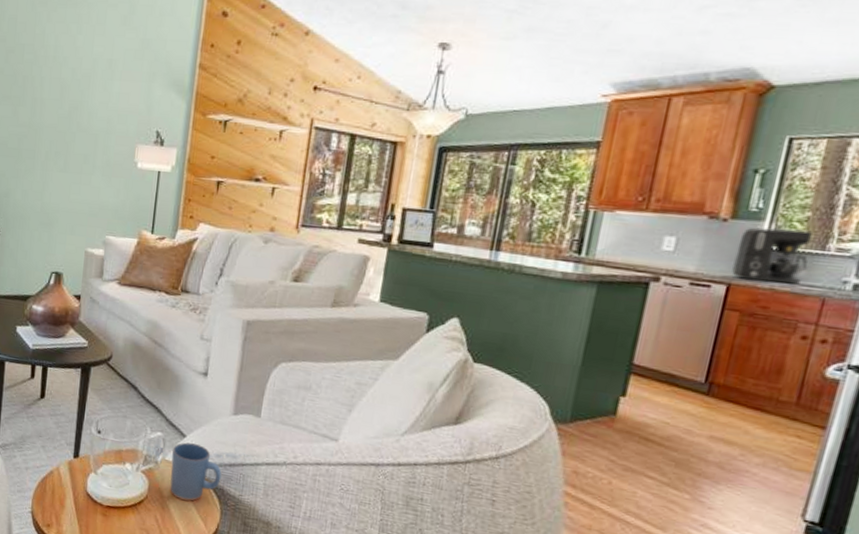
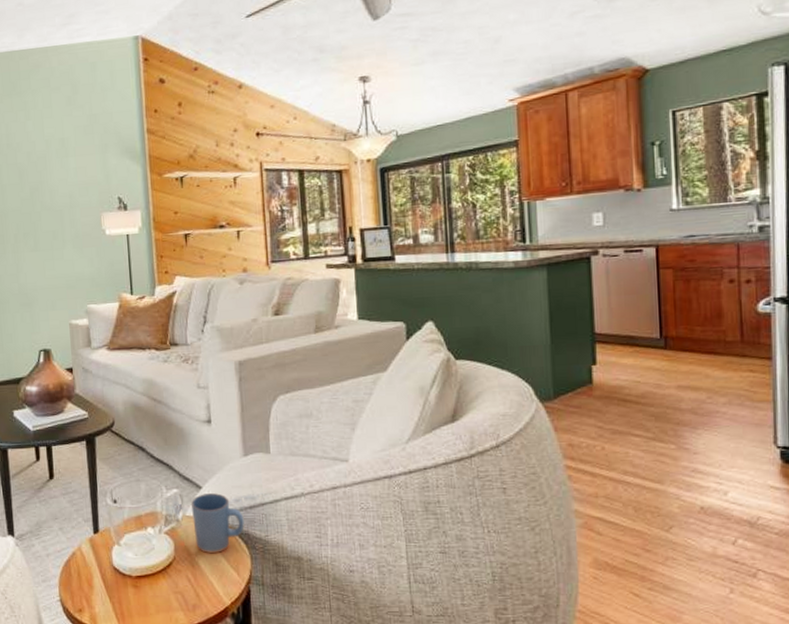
coffee maker: present [732,227,812,285] -> none [655,187,717,240]

